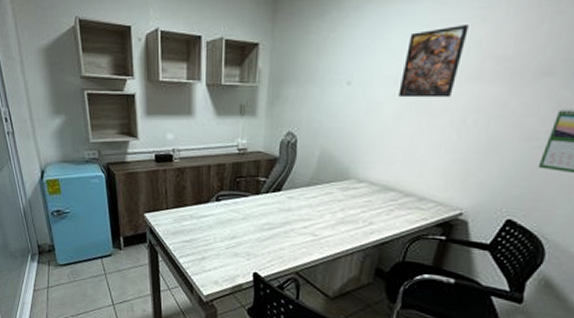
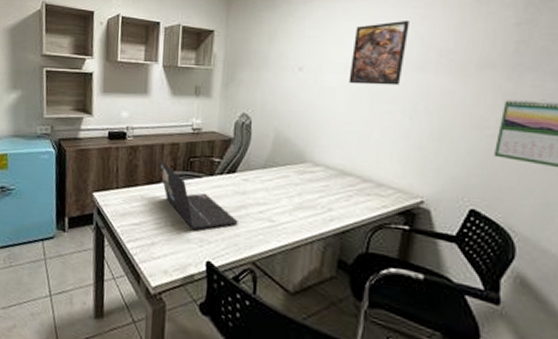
laptop: none [206,180,283,245] -> present [159,159,238,230]

